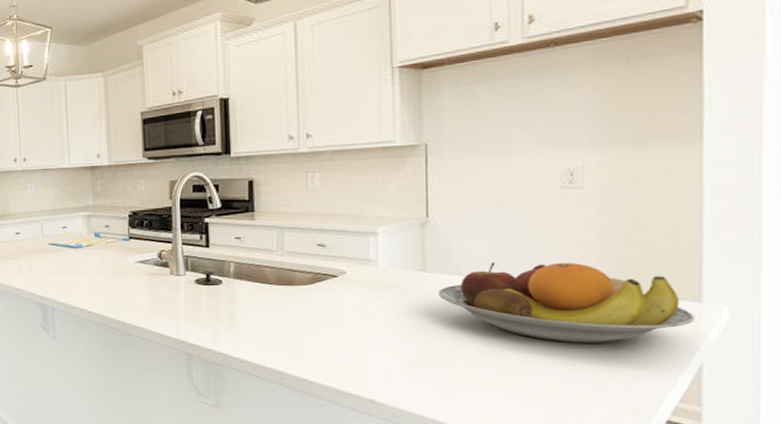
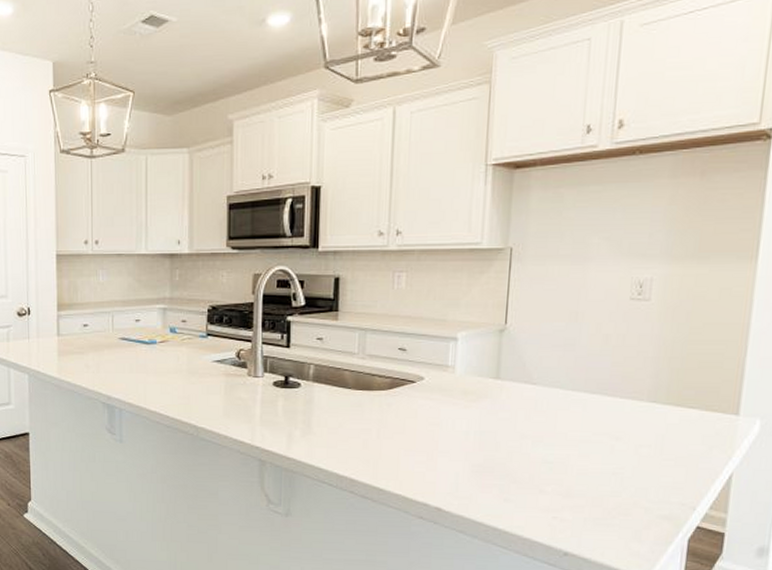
fruit bowl: present [437,262,695,343] -> none [508,371,732,453]

